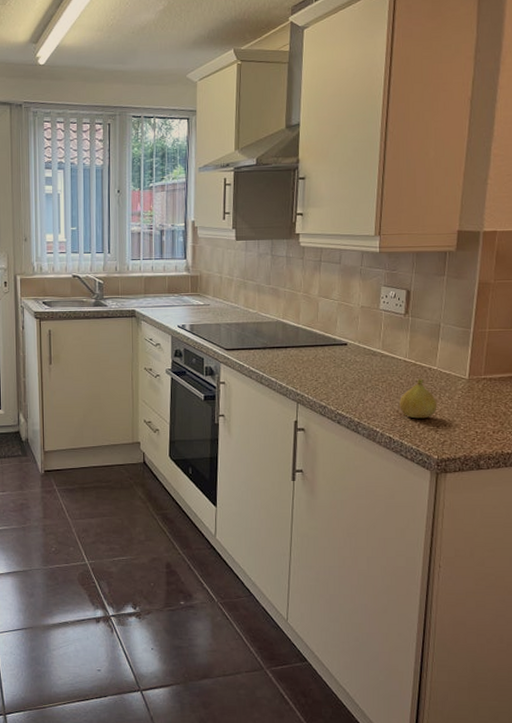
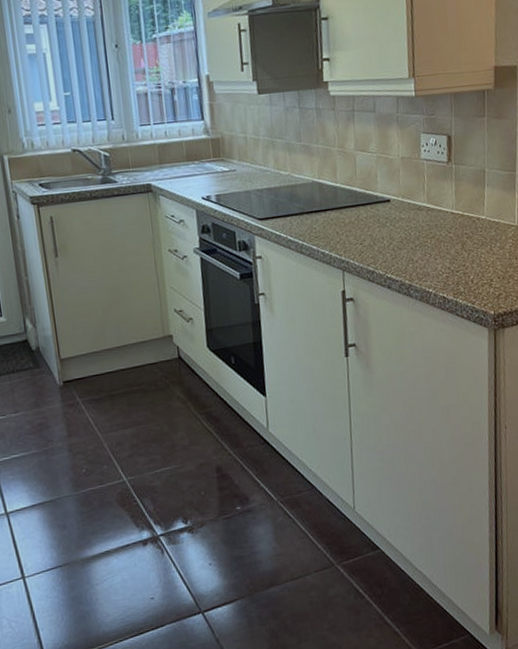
fruit: present [399,378,437,419] -> none [450,230,489,274]

